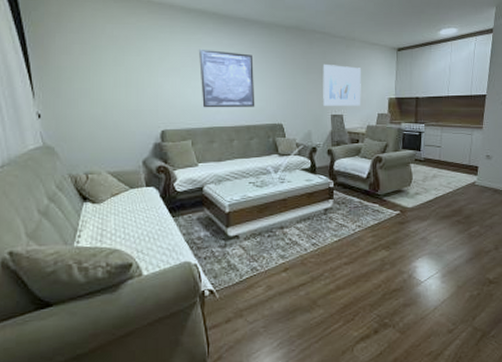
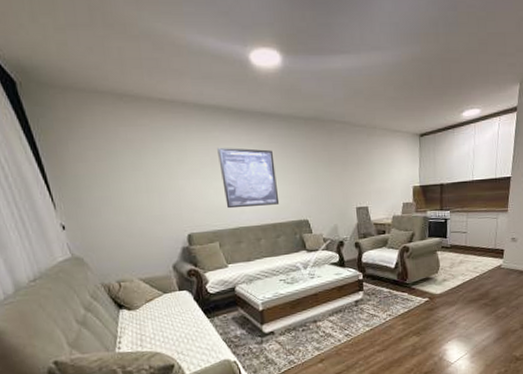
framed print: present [322,63,361,106] -> none [344,155,386,199]

